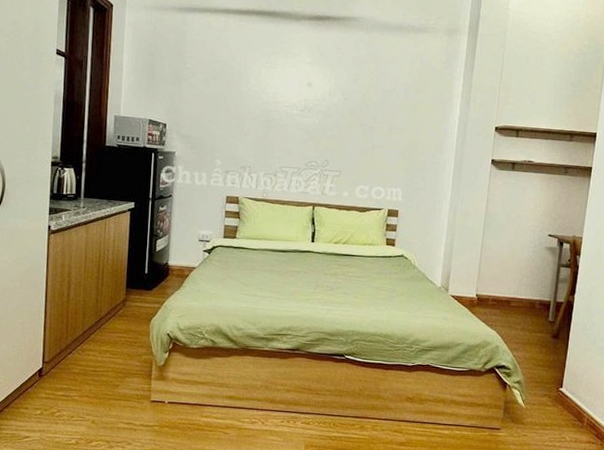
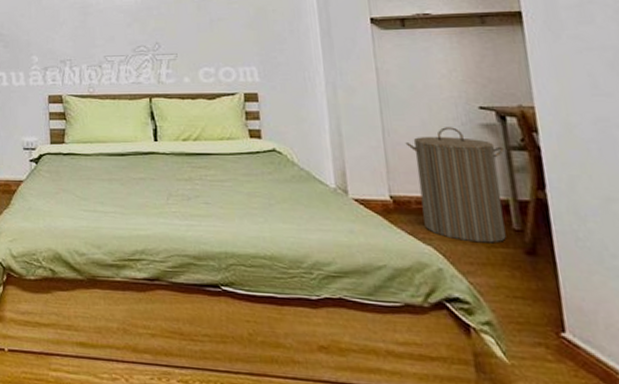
laundry hamper: none [494,247,557,330] -> present [405,127,506,243]

